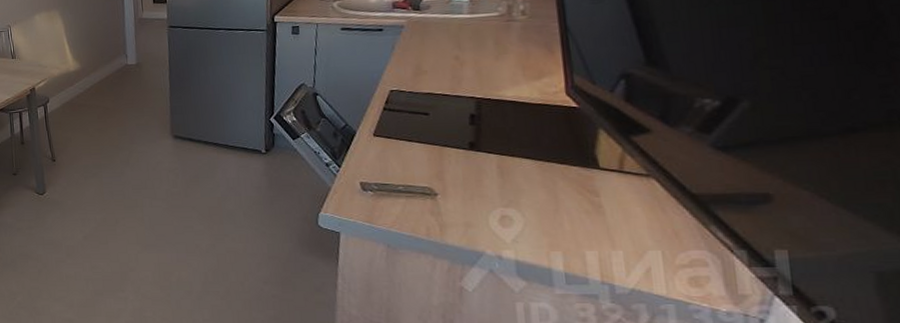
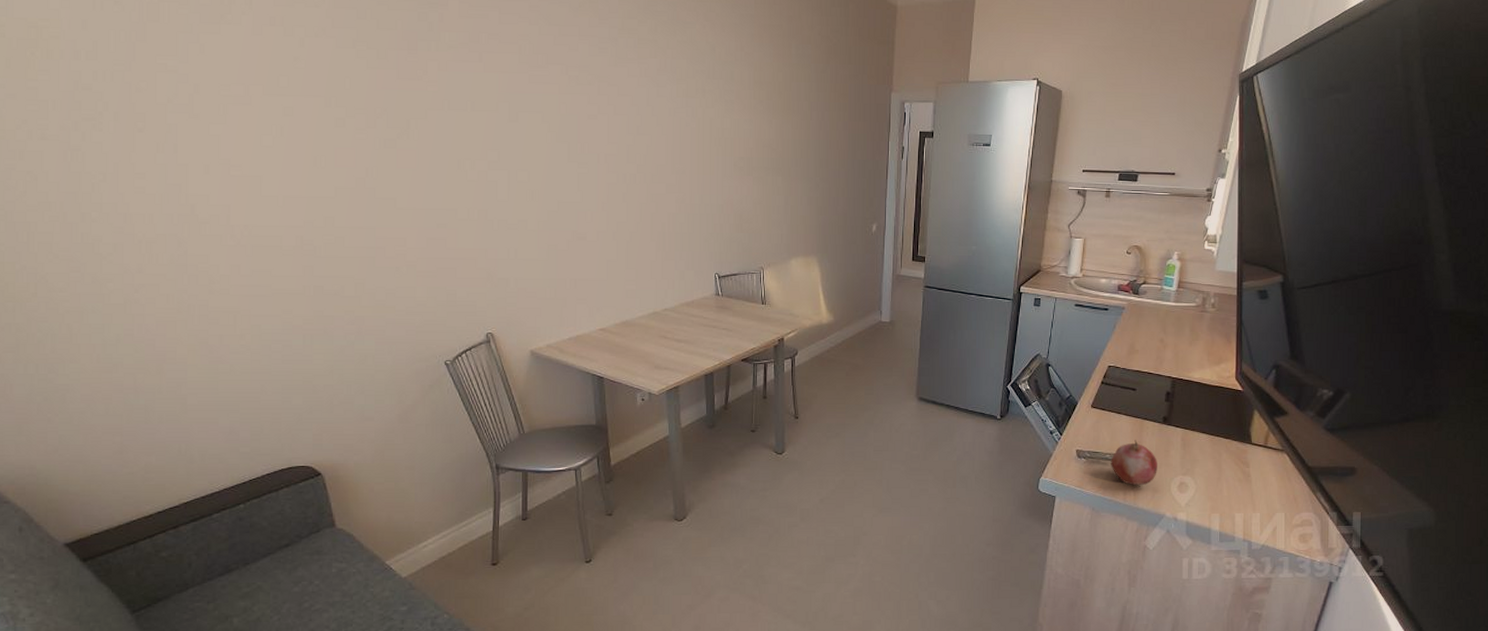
fruit: none [405,168,469,219] -> present [1111,439,1158,485]

